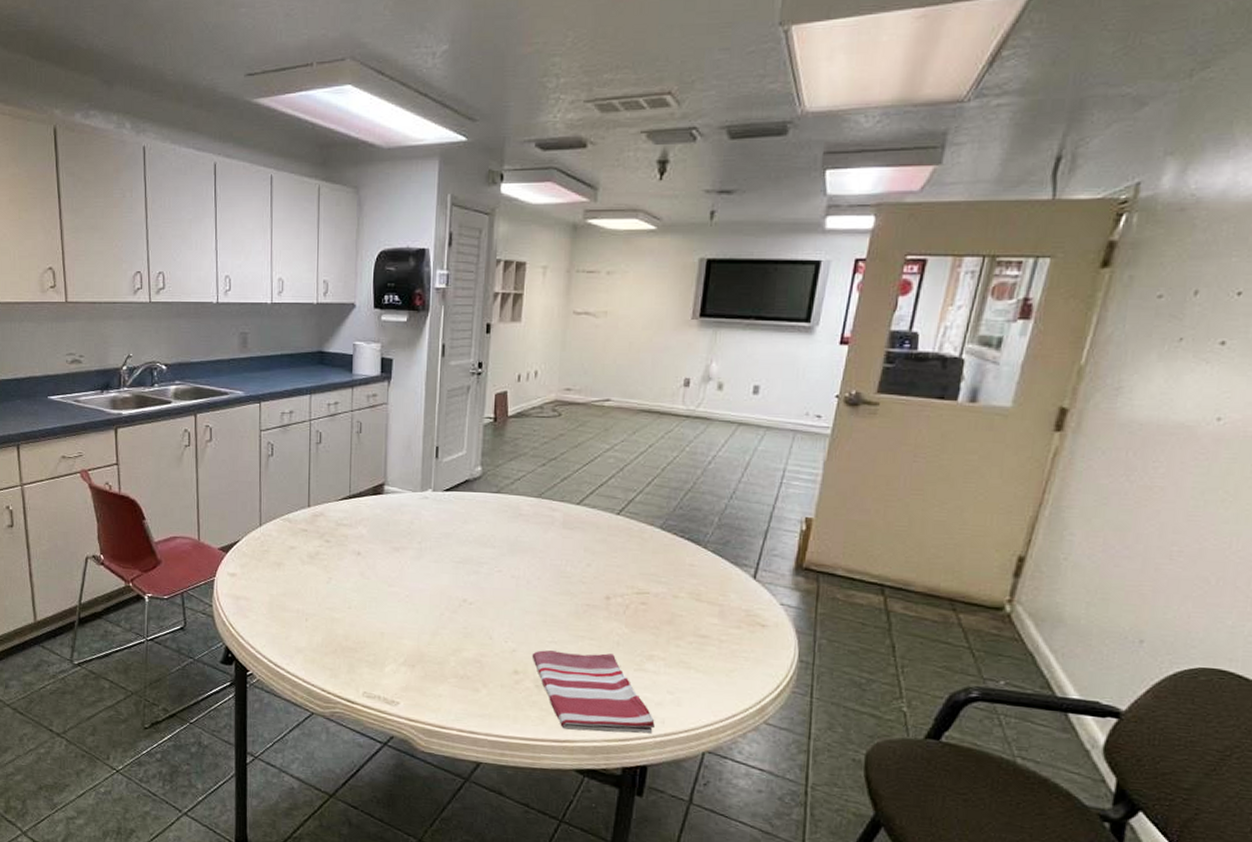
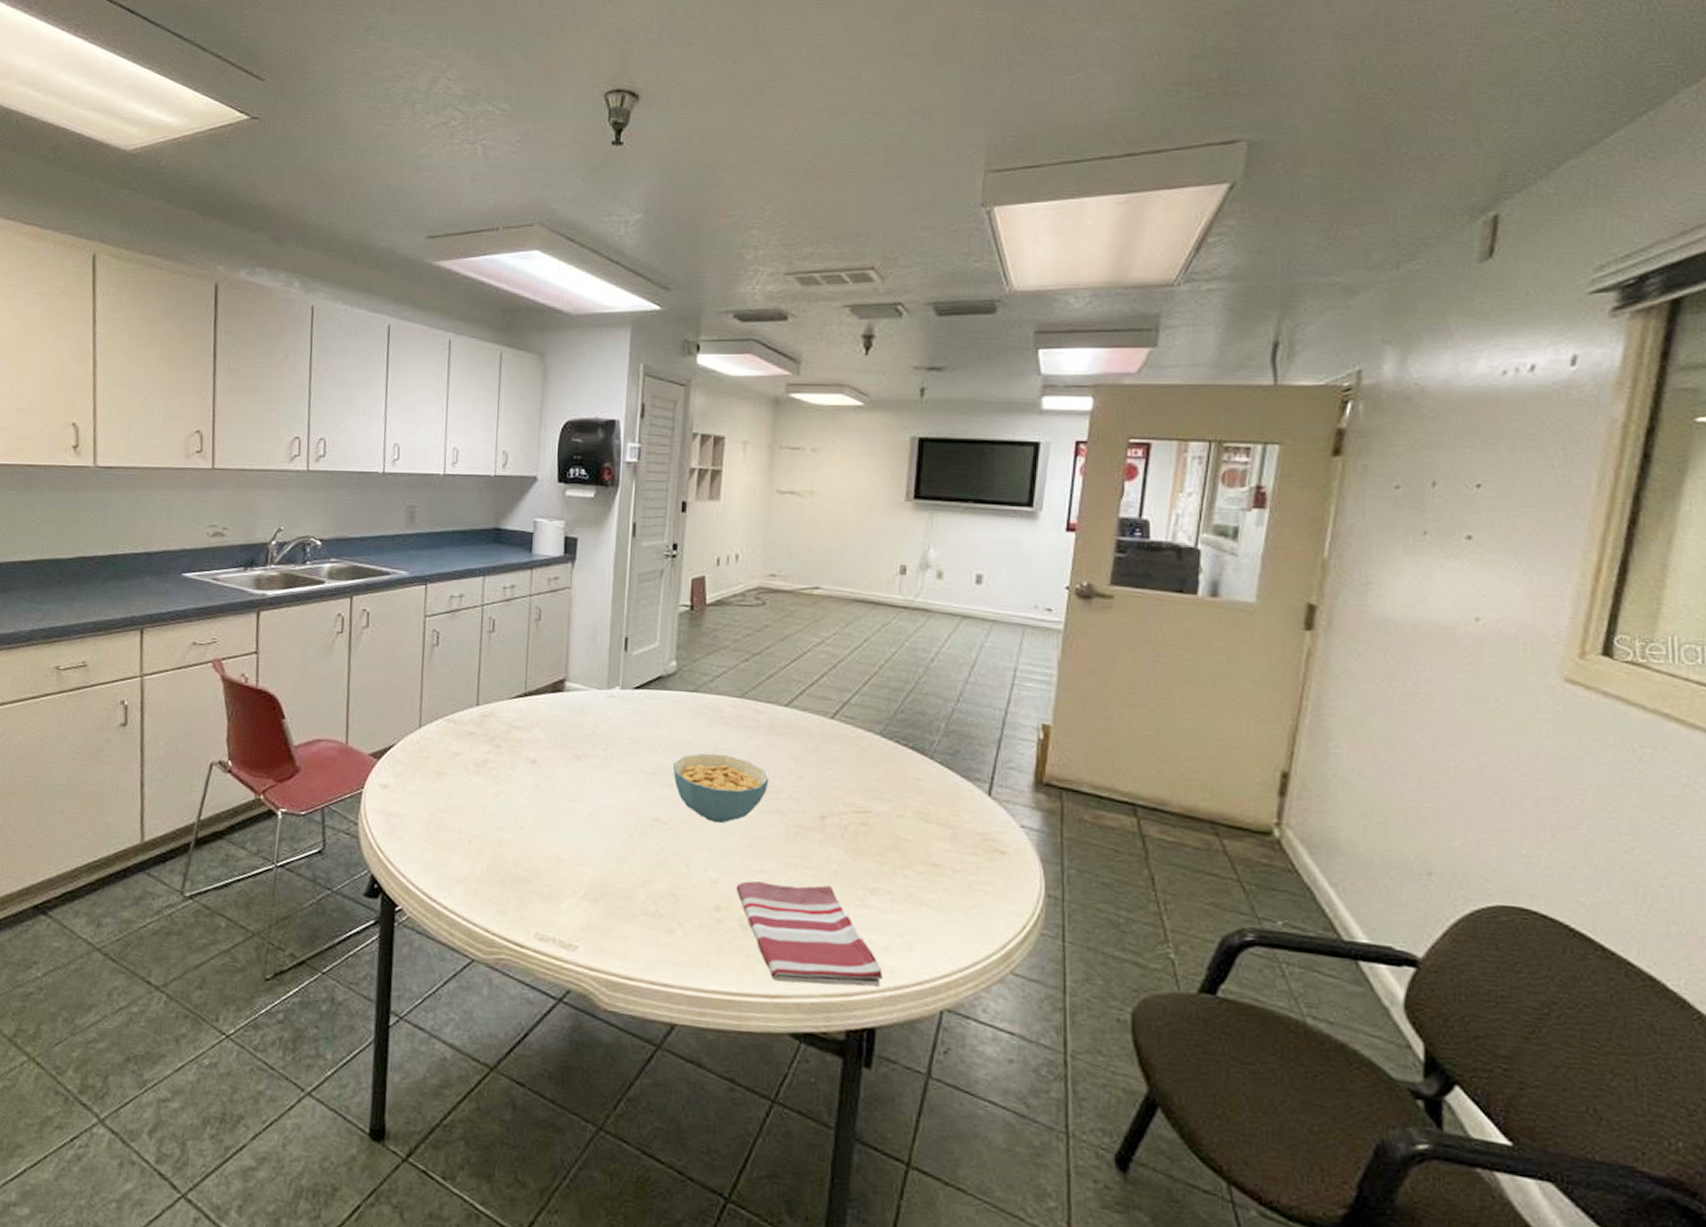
cereal bowl: none [479,546,562,603] -> present [673,754,769,823]

